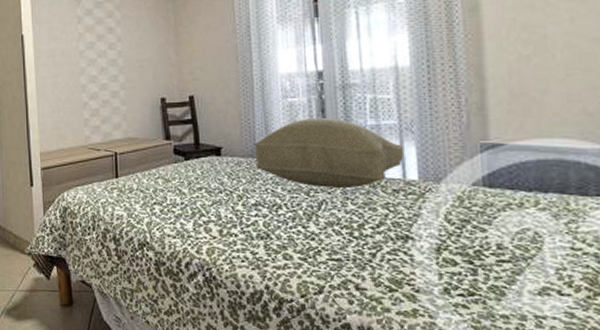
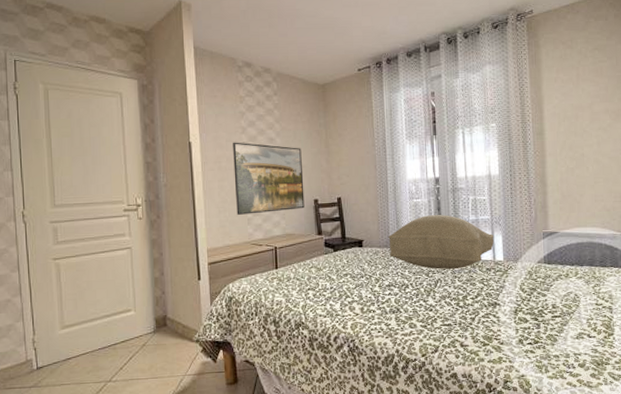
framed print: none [68,33,150,115] -> present [233,142,305,215]

